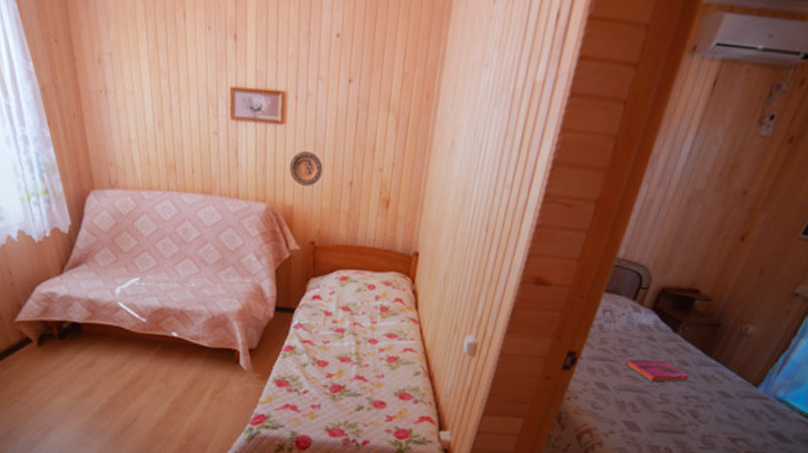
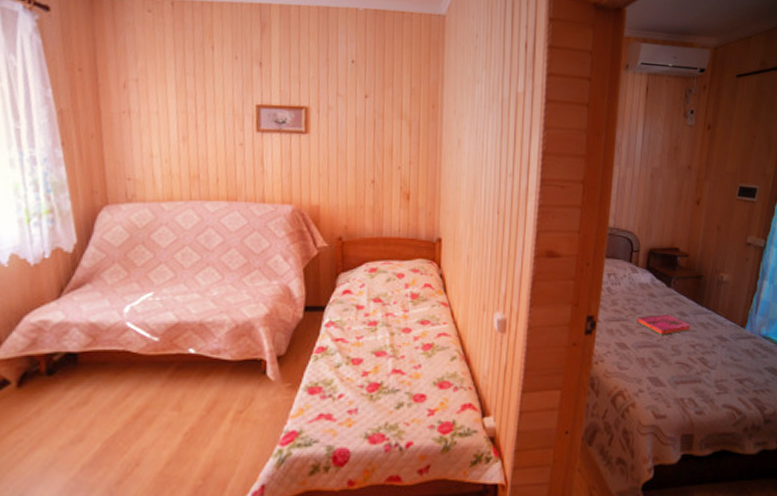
decorative plate: present [289,151,323,186] -> none [314,156,346,186]

